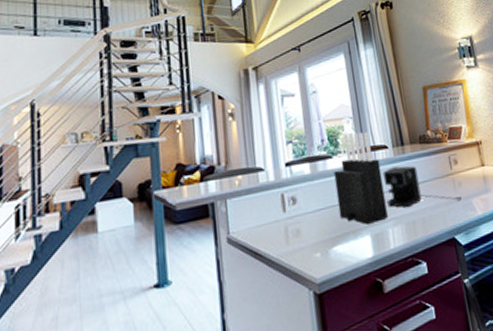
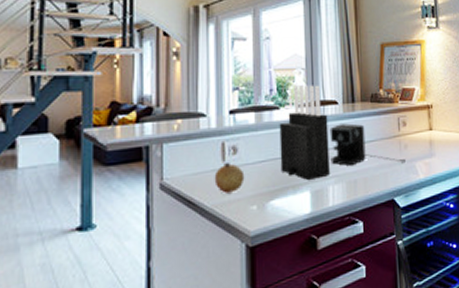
fruit: none [277,212,306,243] -> present [214,162,245,194]

